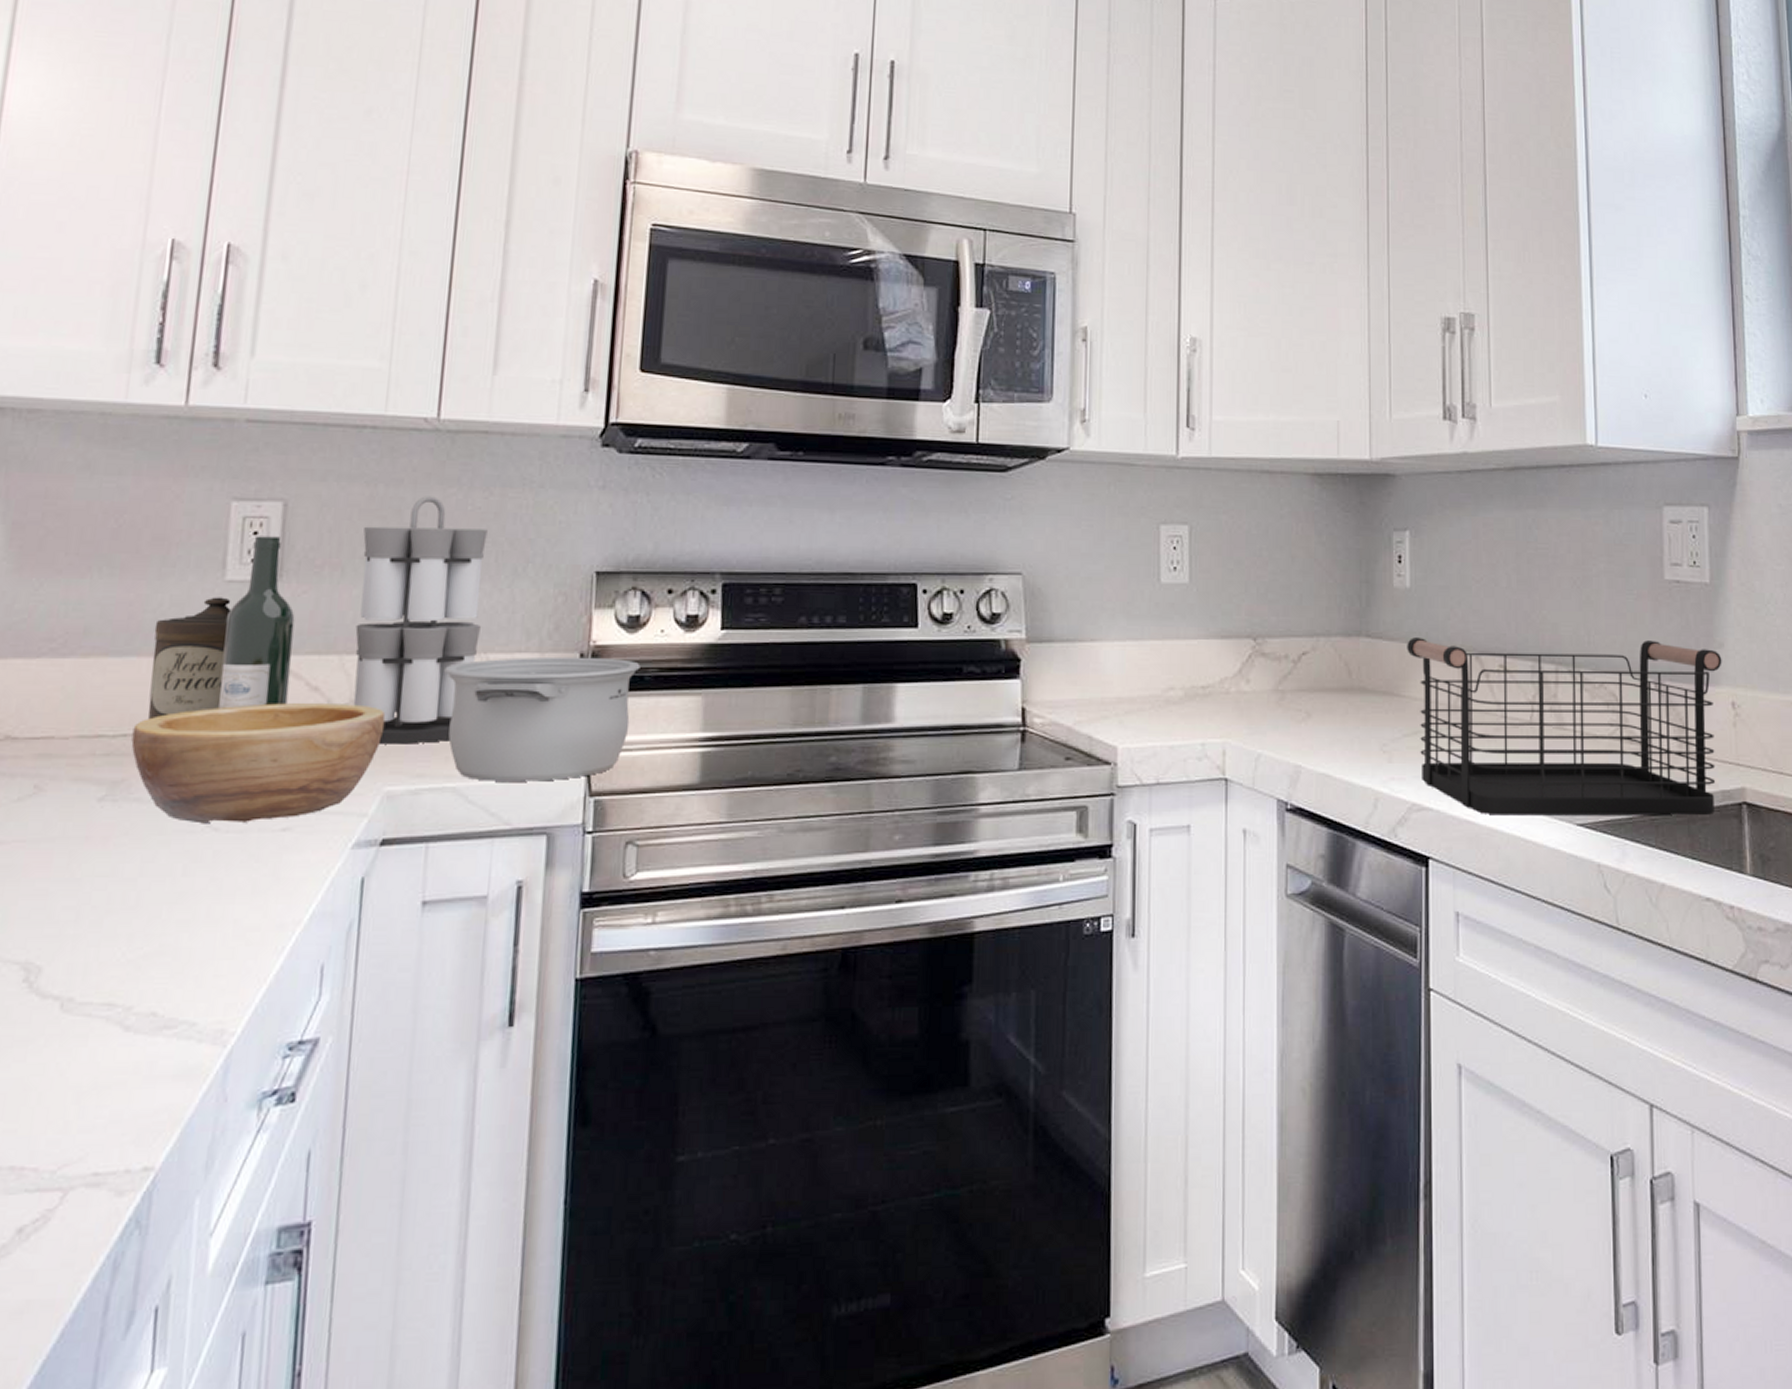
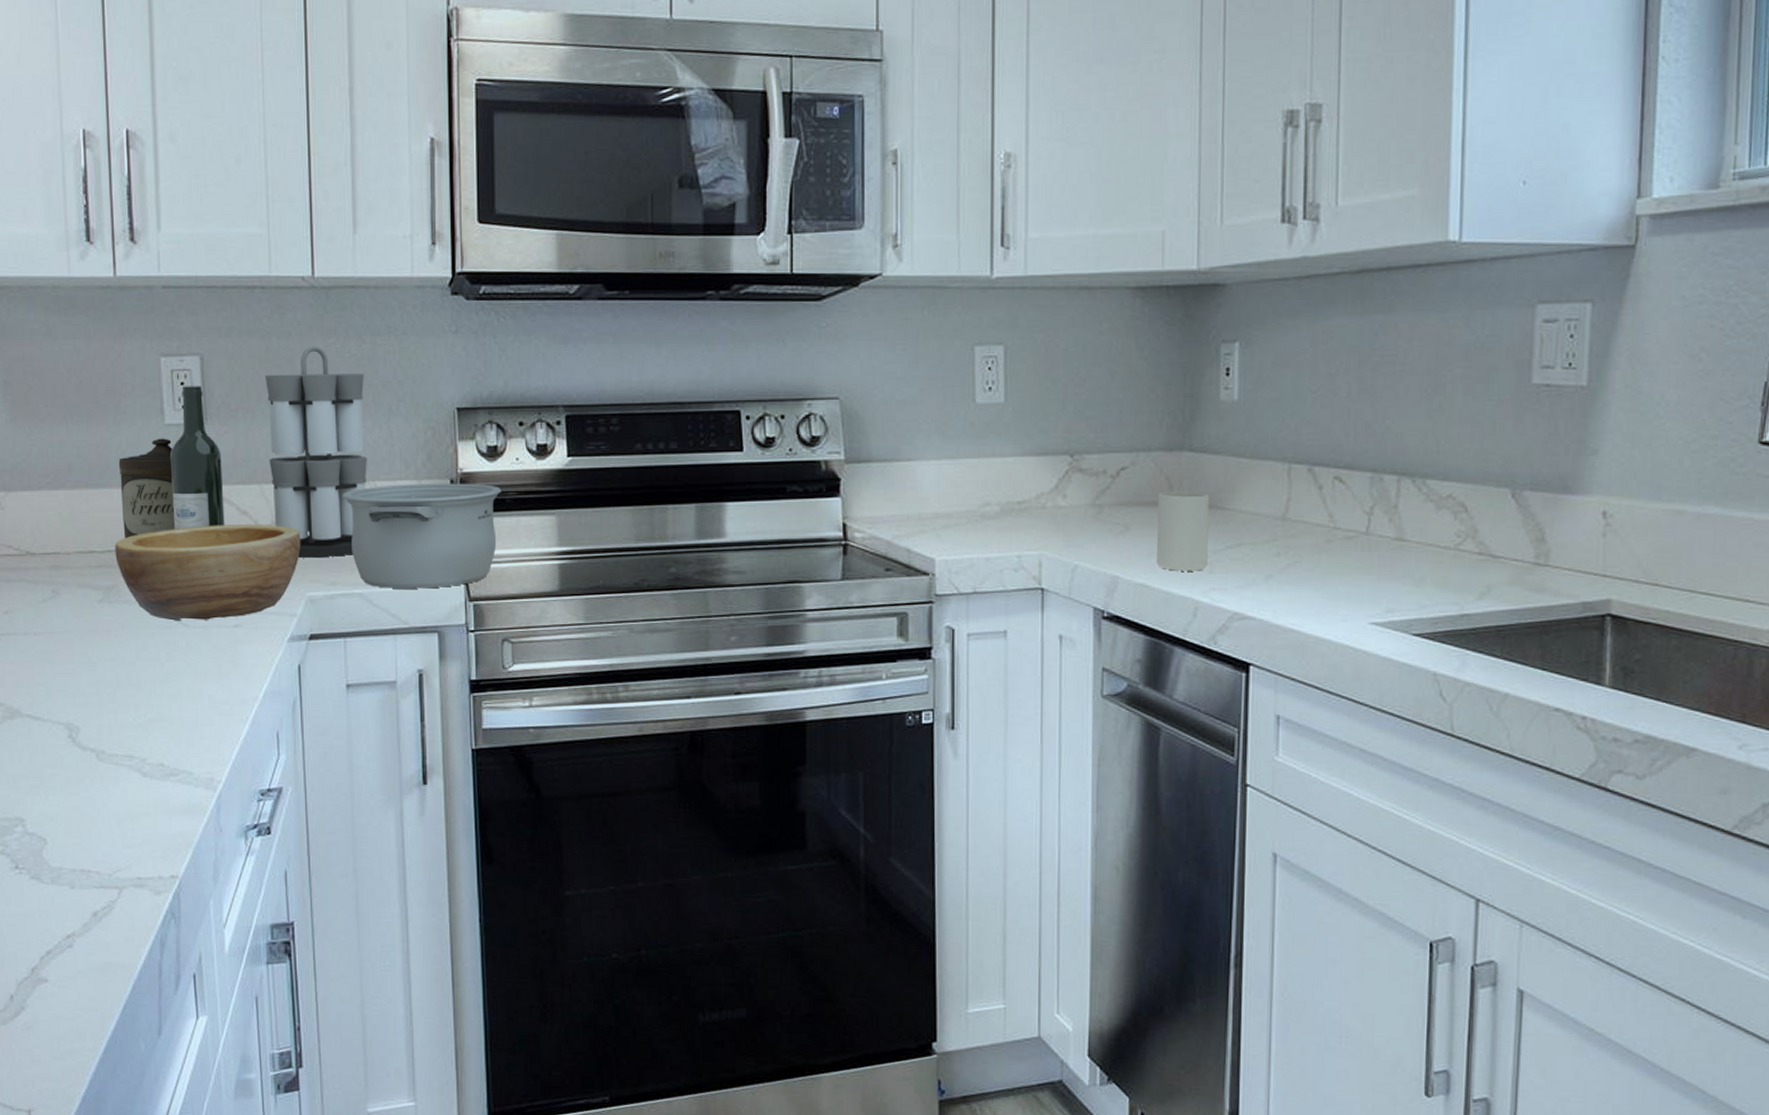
cup: none [1337,677,1387,760] -> present [1156,491,1210,571]
dish rack: present [1407,637,1722,816] -> none [1233,449,1595,626]

